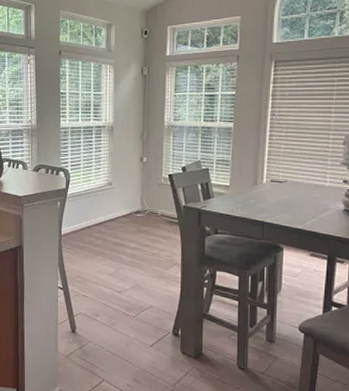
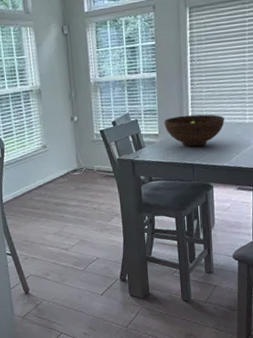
fruit bowl: none [236,170,302,204] -> present [164,114,225,147]

